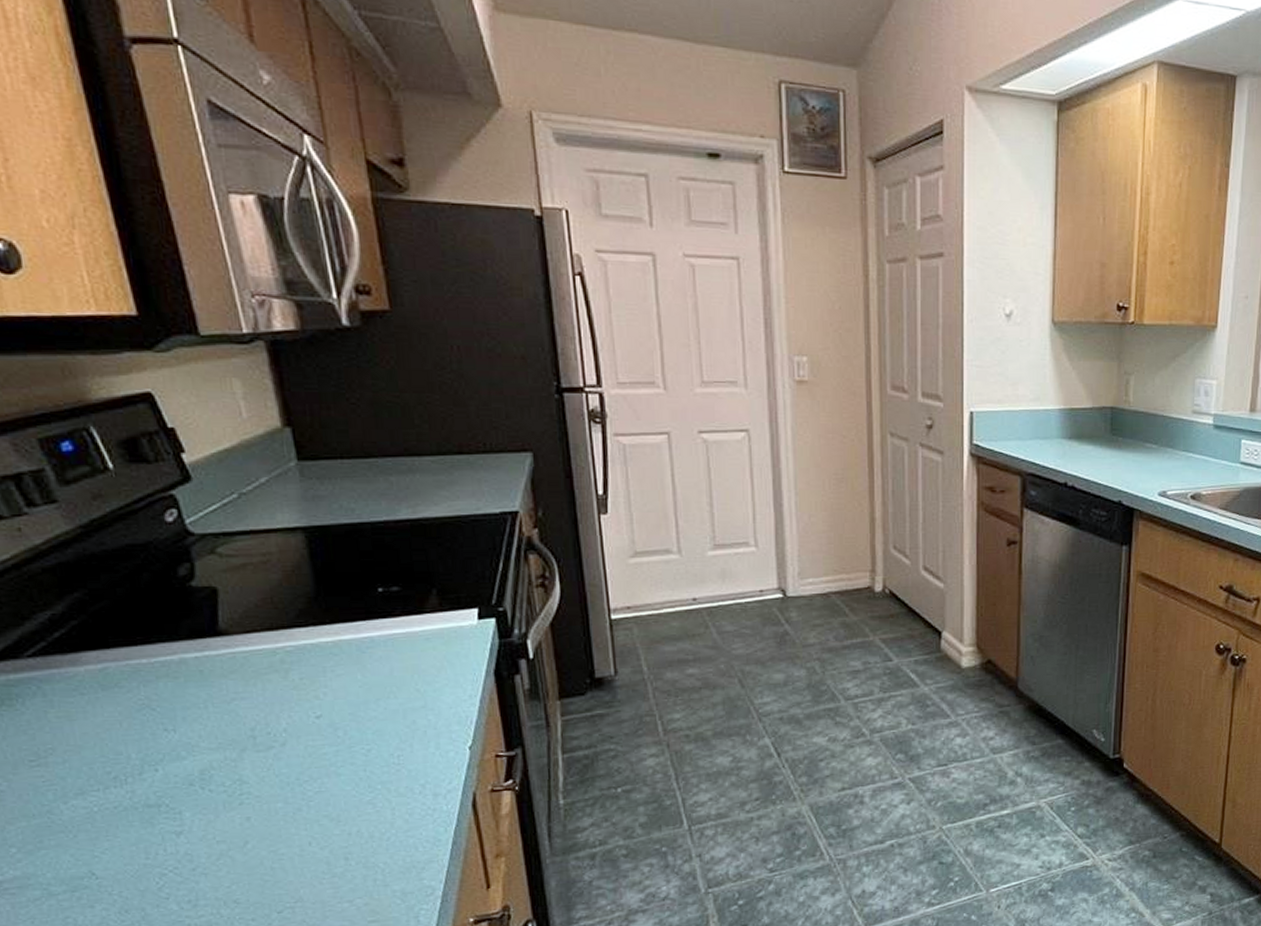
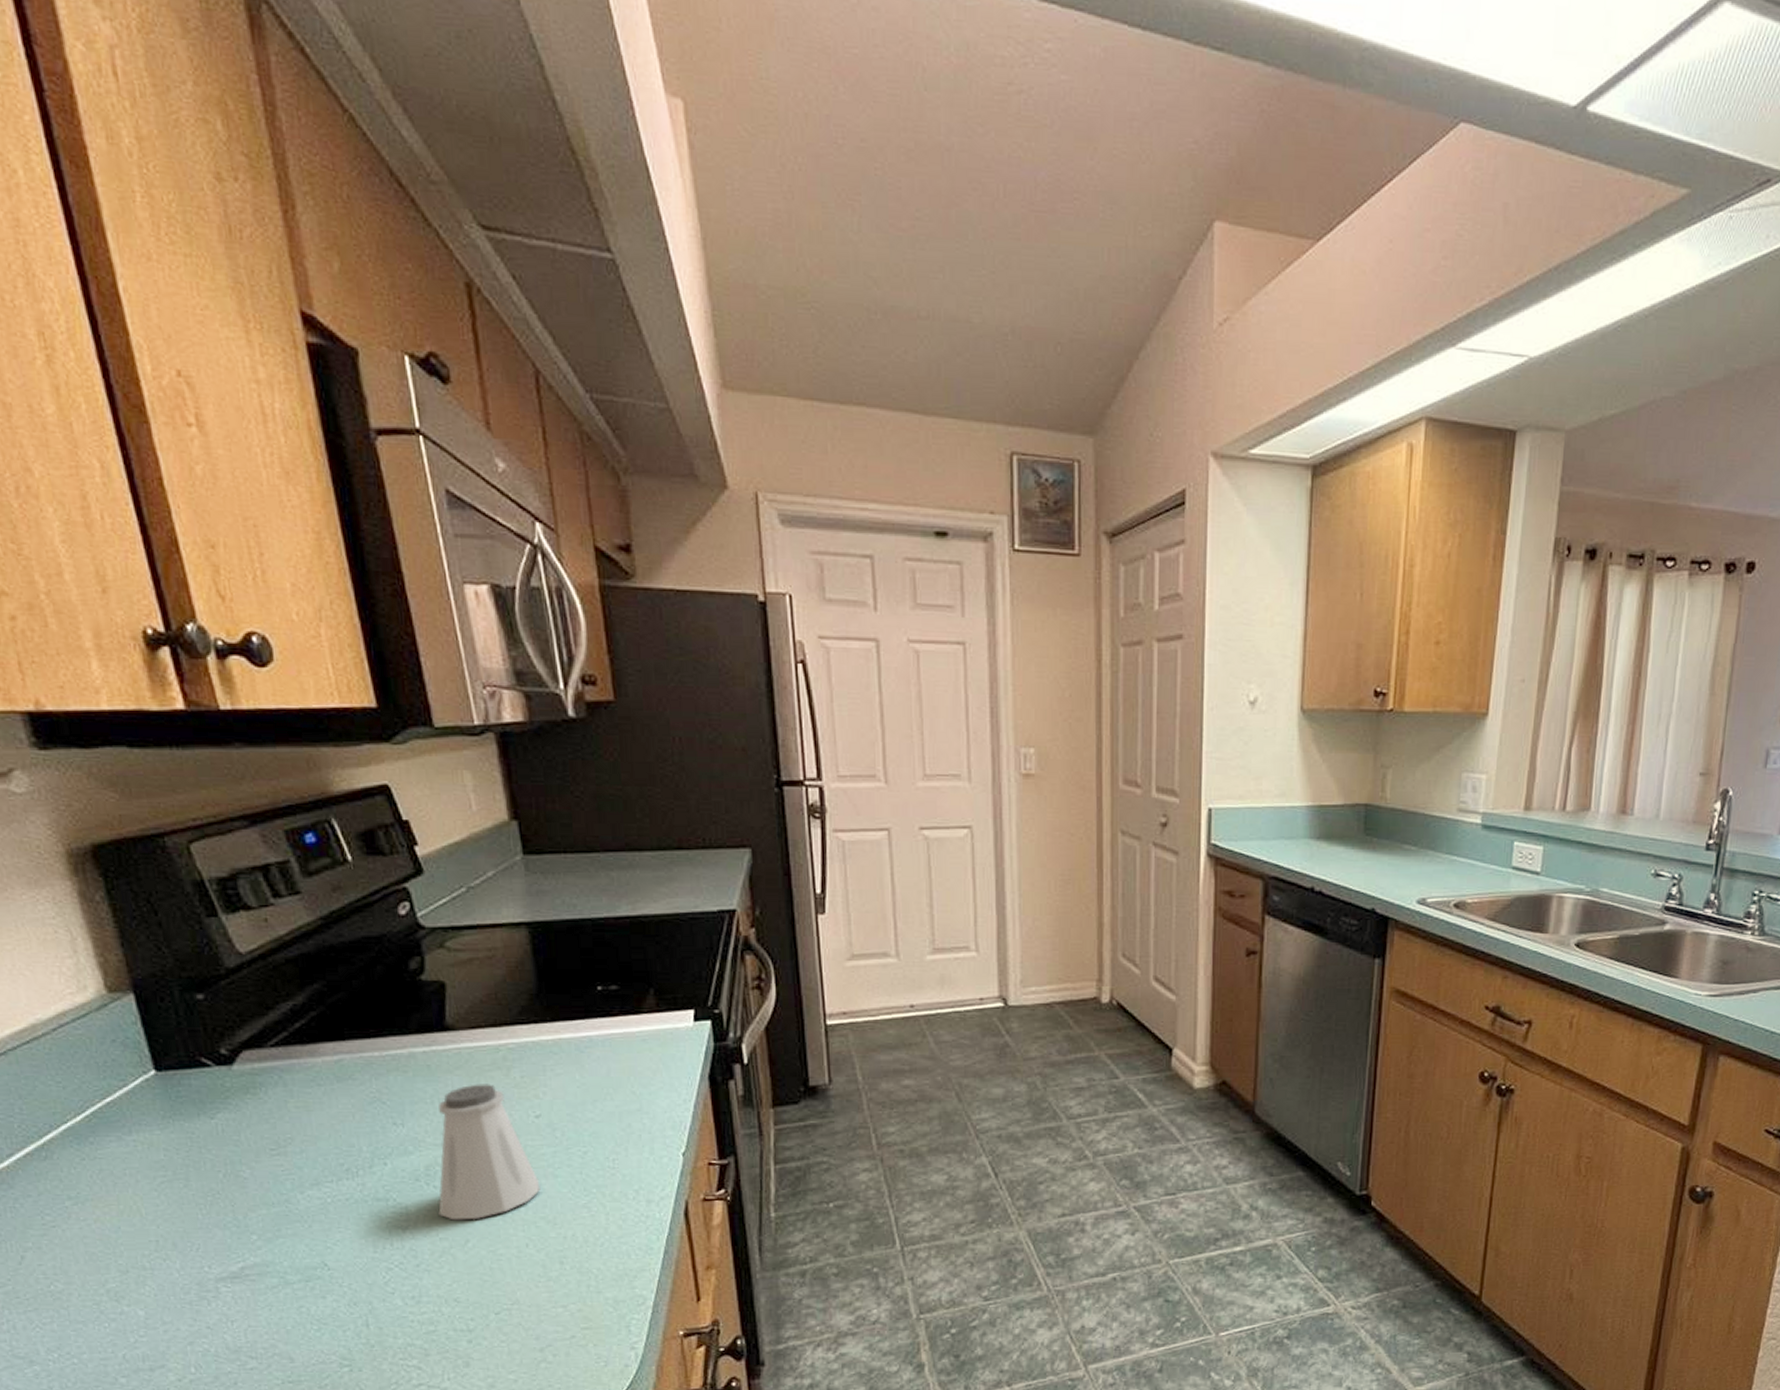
saltshaker: none [213,687,323,823] -> present [438,1084,541,1221]

